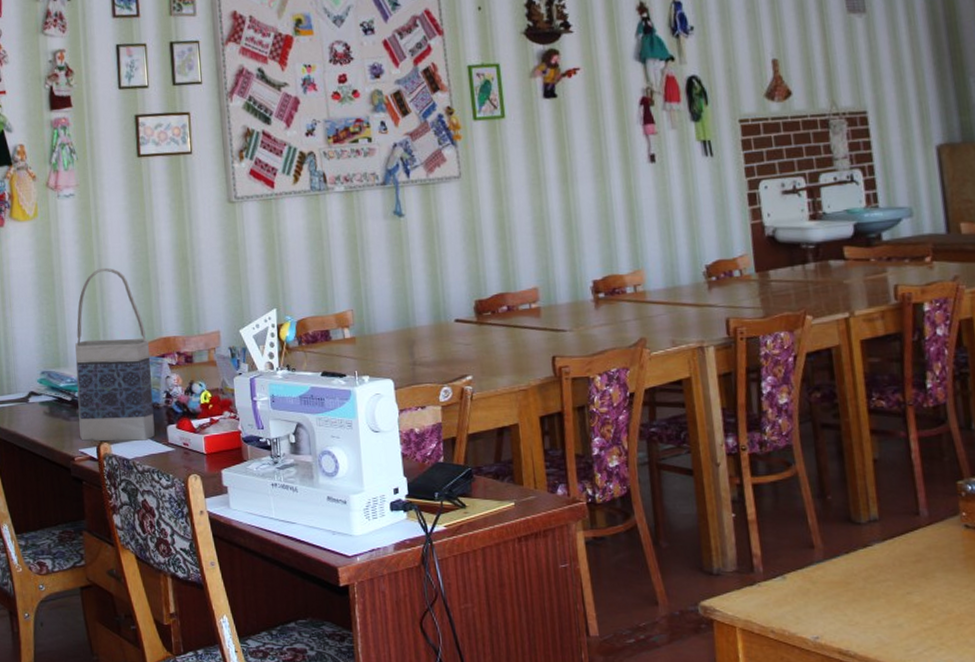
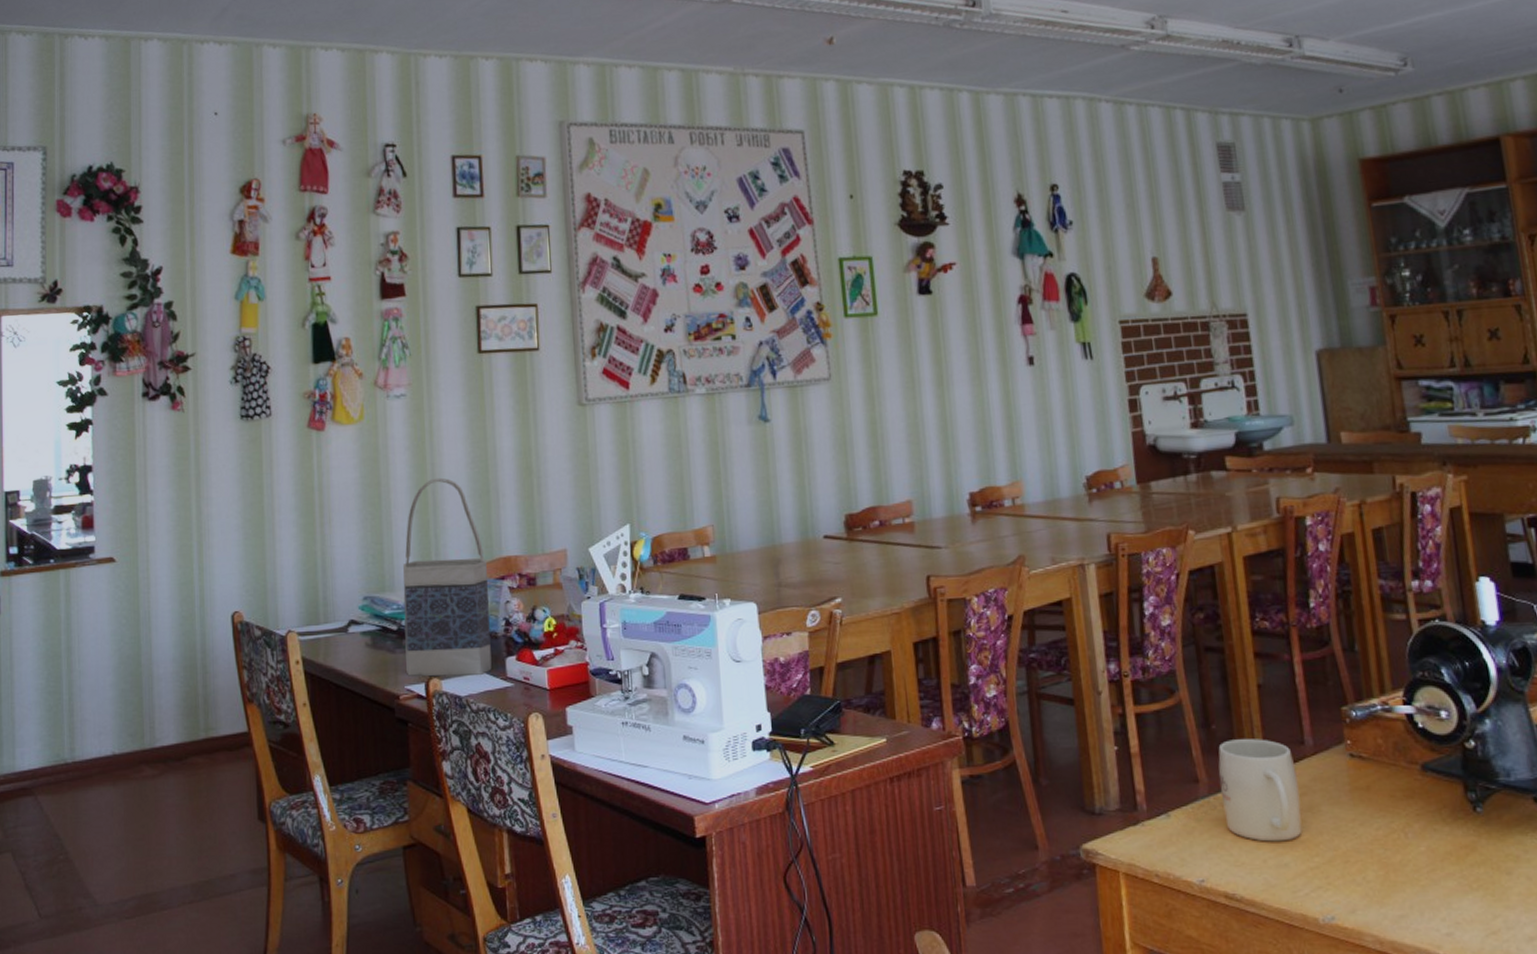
mug: none [833,509,916,604] -> present [1218,739,1303,842]

